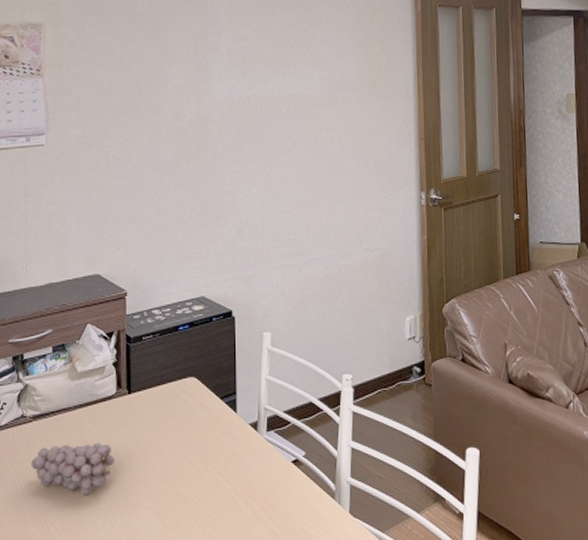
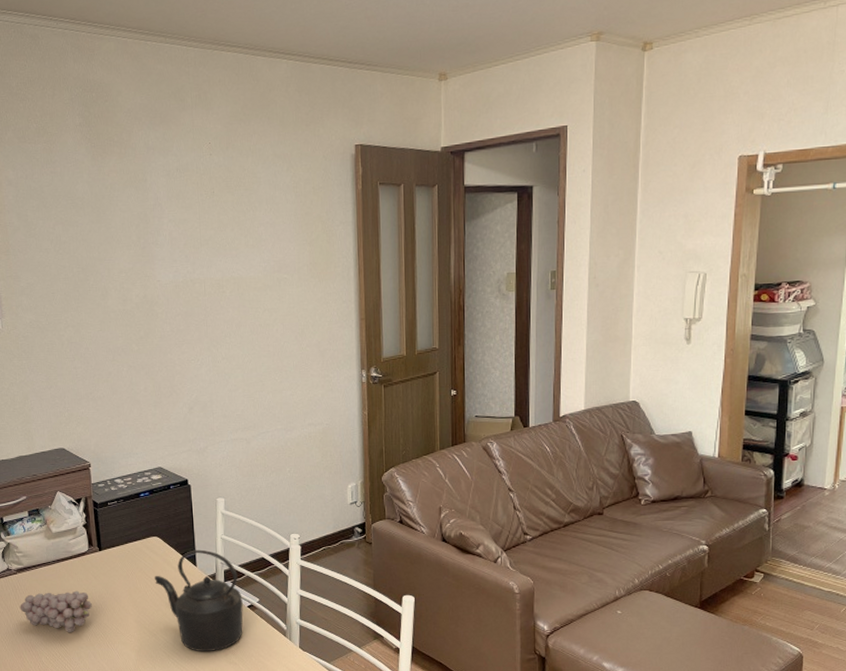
kettle: none [187,392,287,519] -> present [154,549,243,652]

